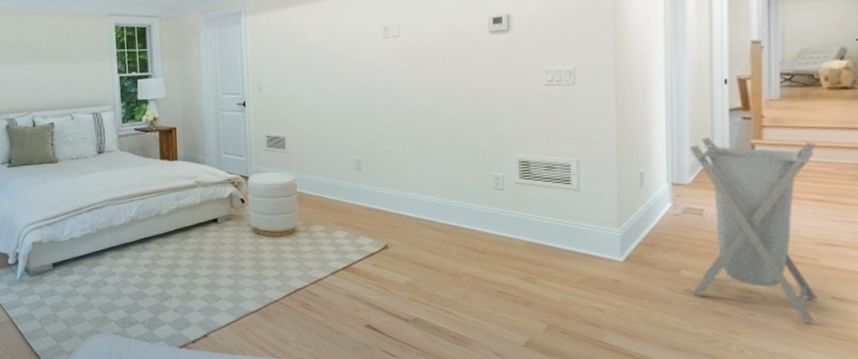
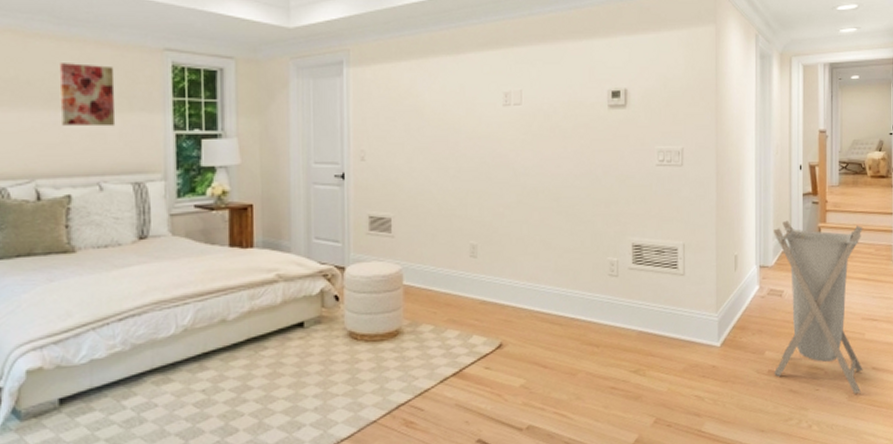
wall art: none [42,29,80,74] -> present [59,63,116,127]

